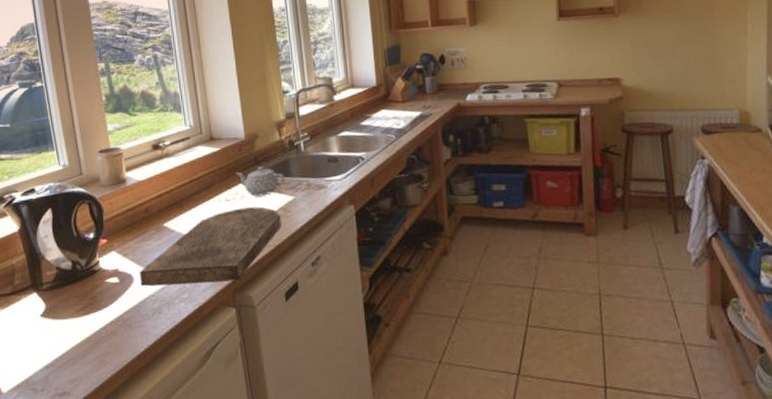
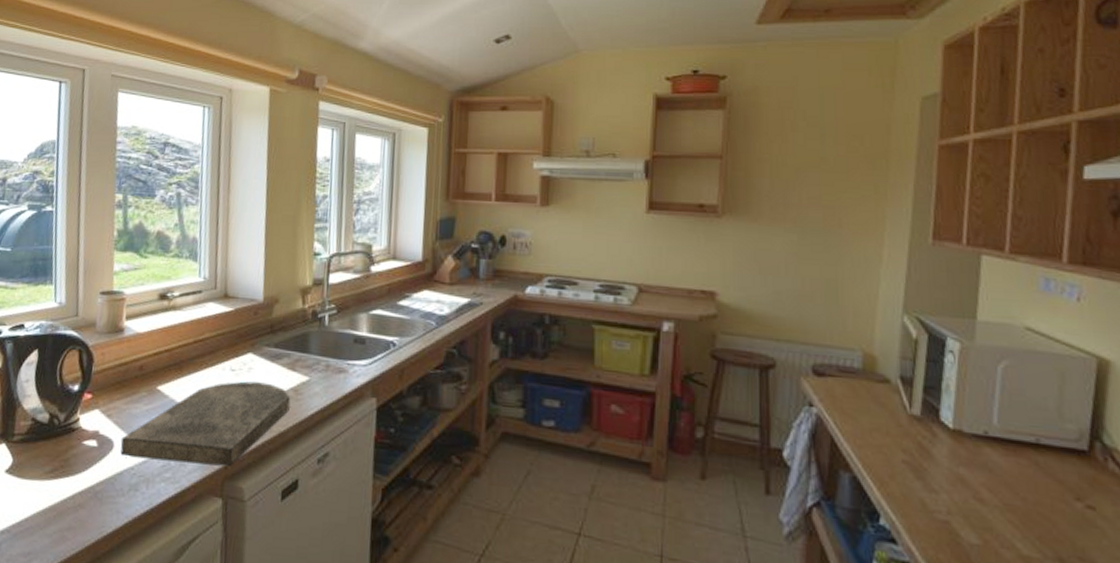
teapot: present [235,167,285,197] -> none [246,336,302,371]

